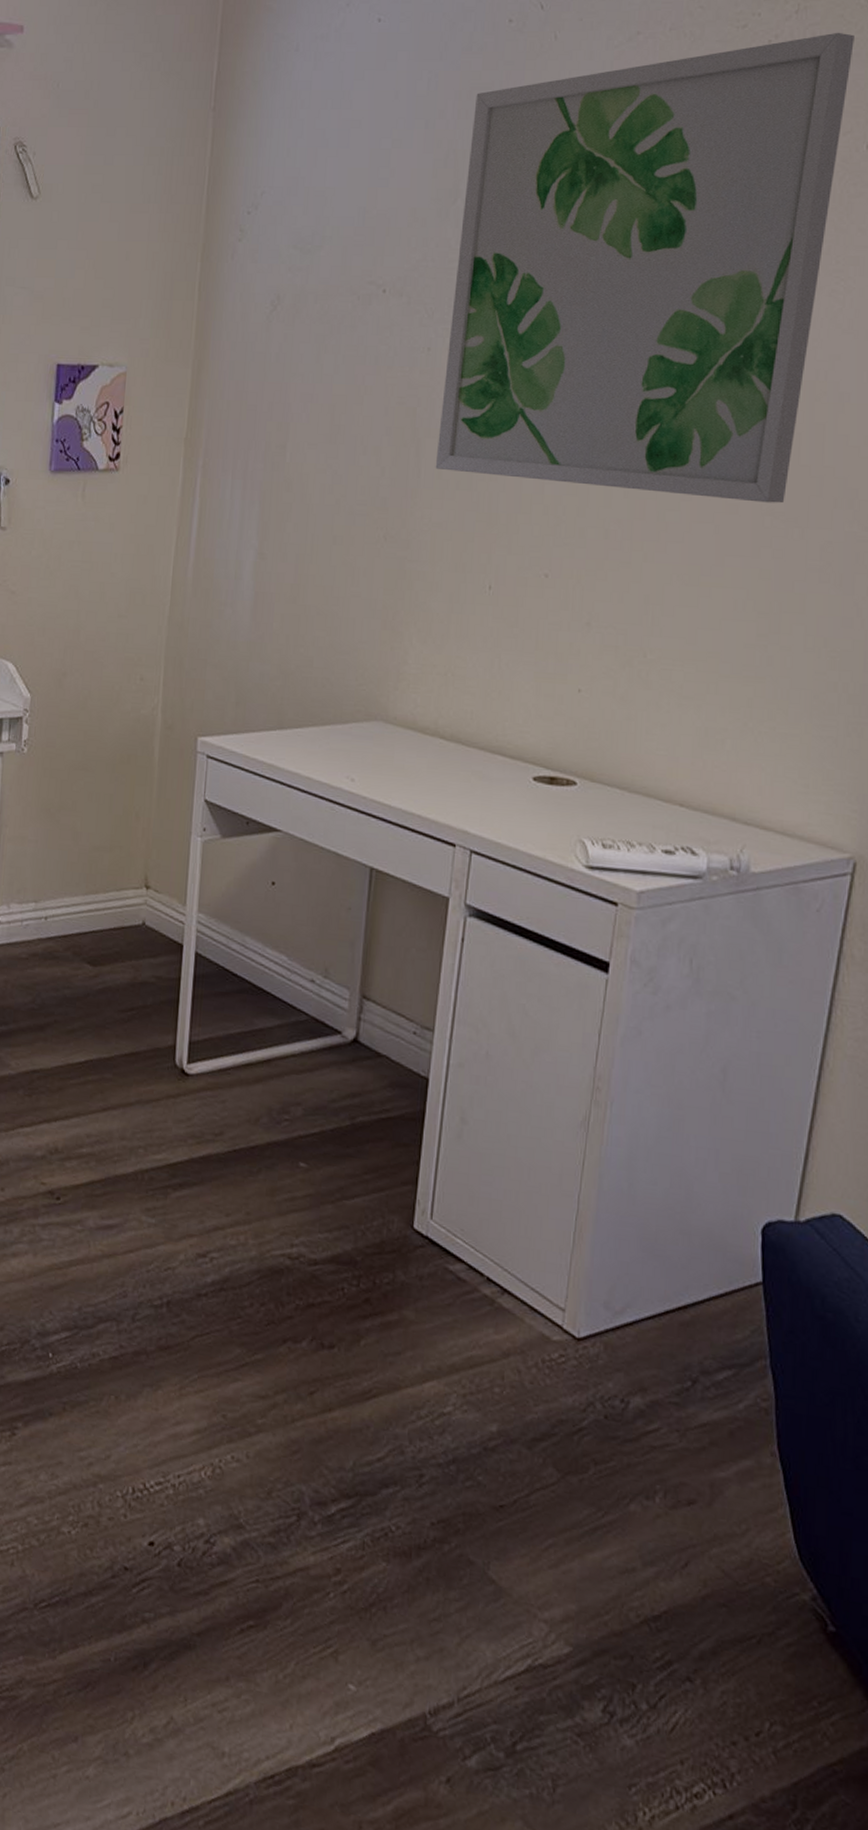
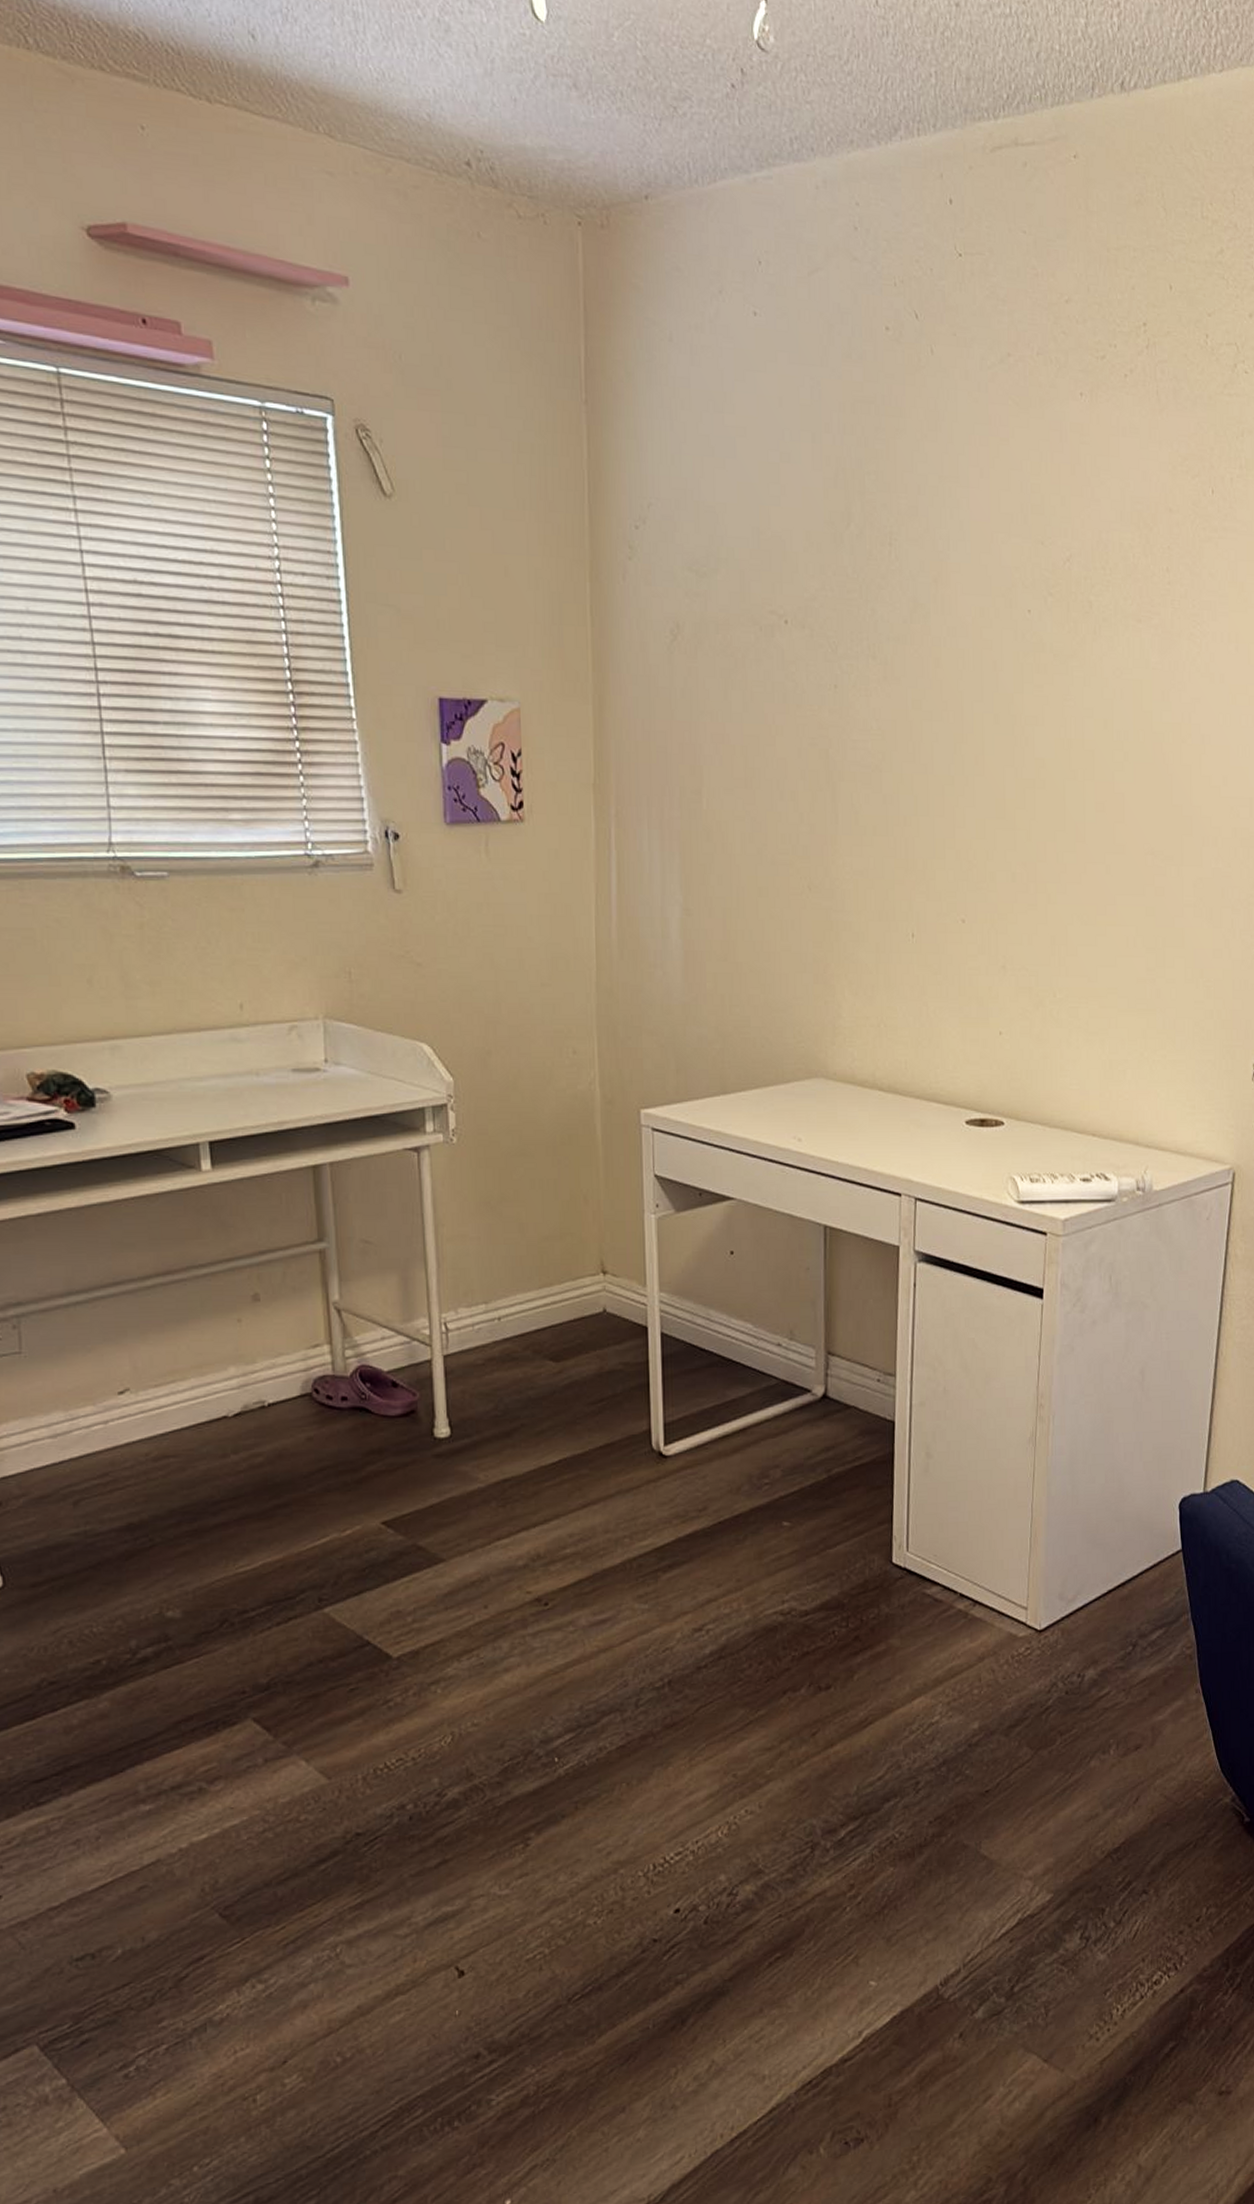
wall art: present [435,32,855,504] -> none [851,371,1197,843]

